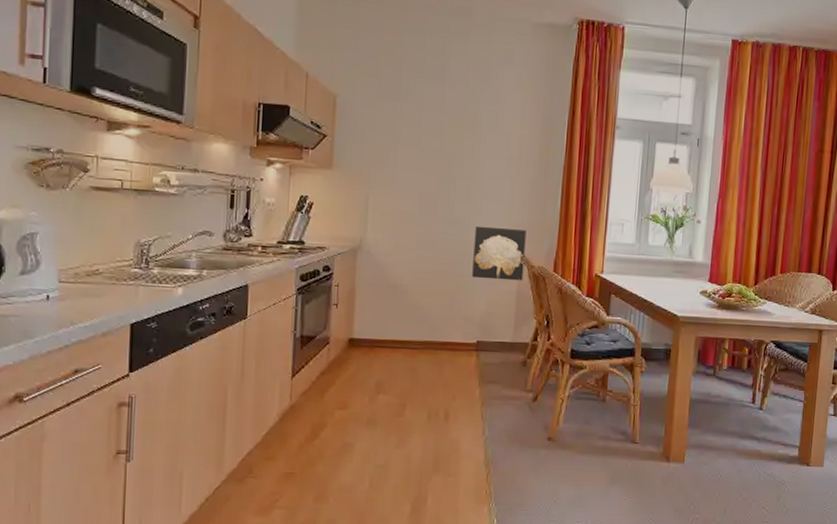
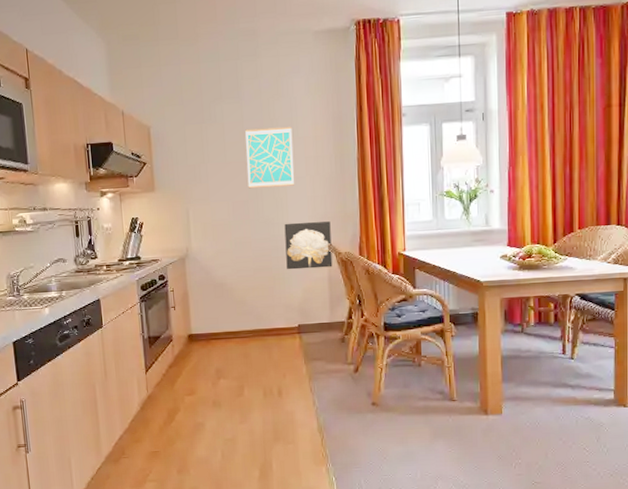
wall art: none [440,116,497,186] -> present [245,126,294,189]

